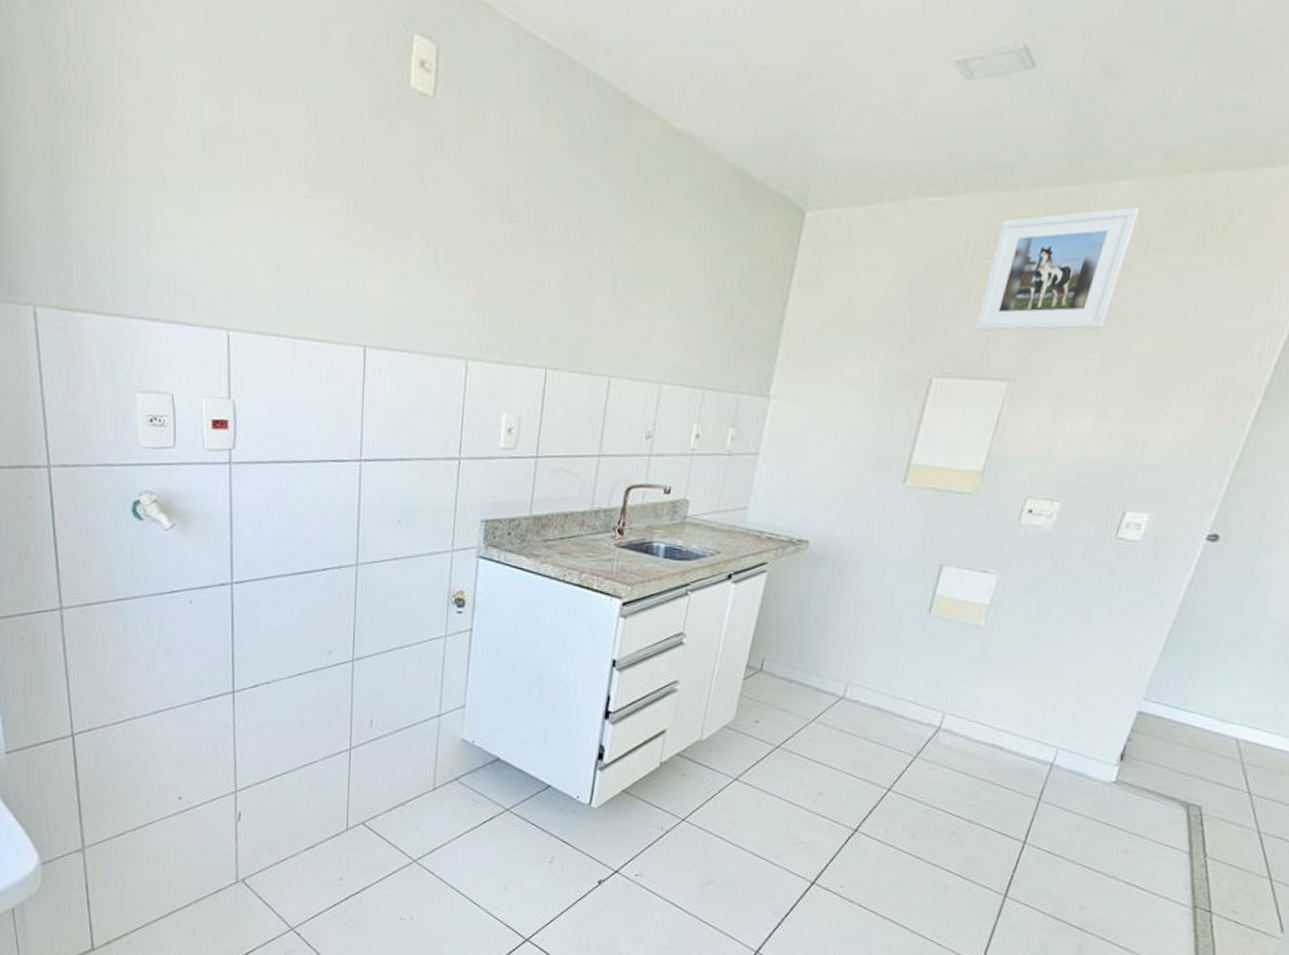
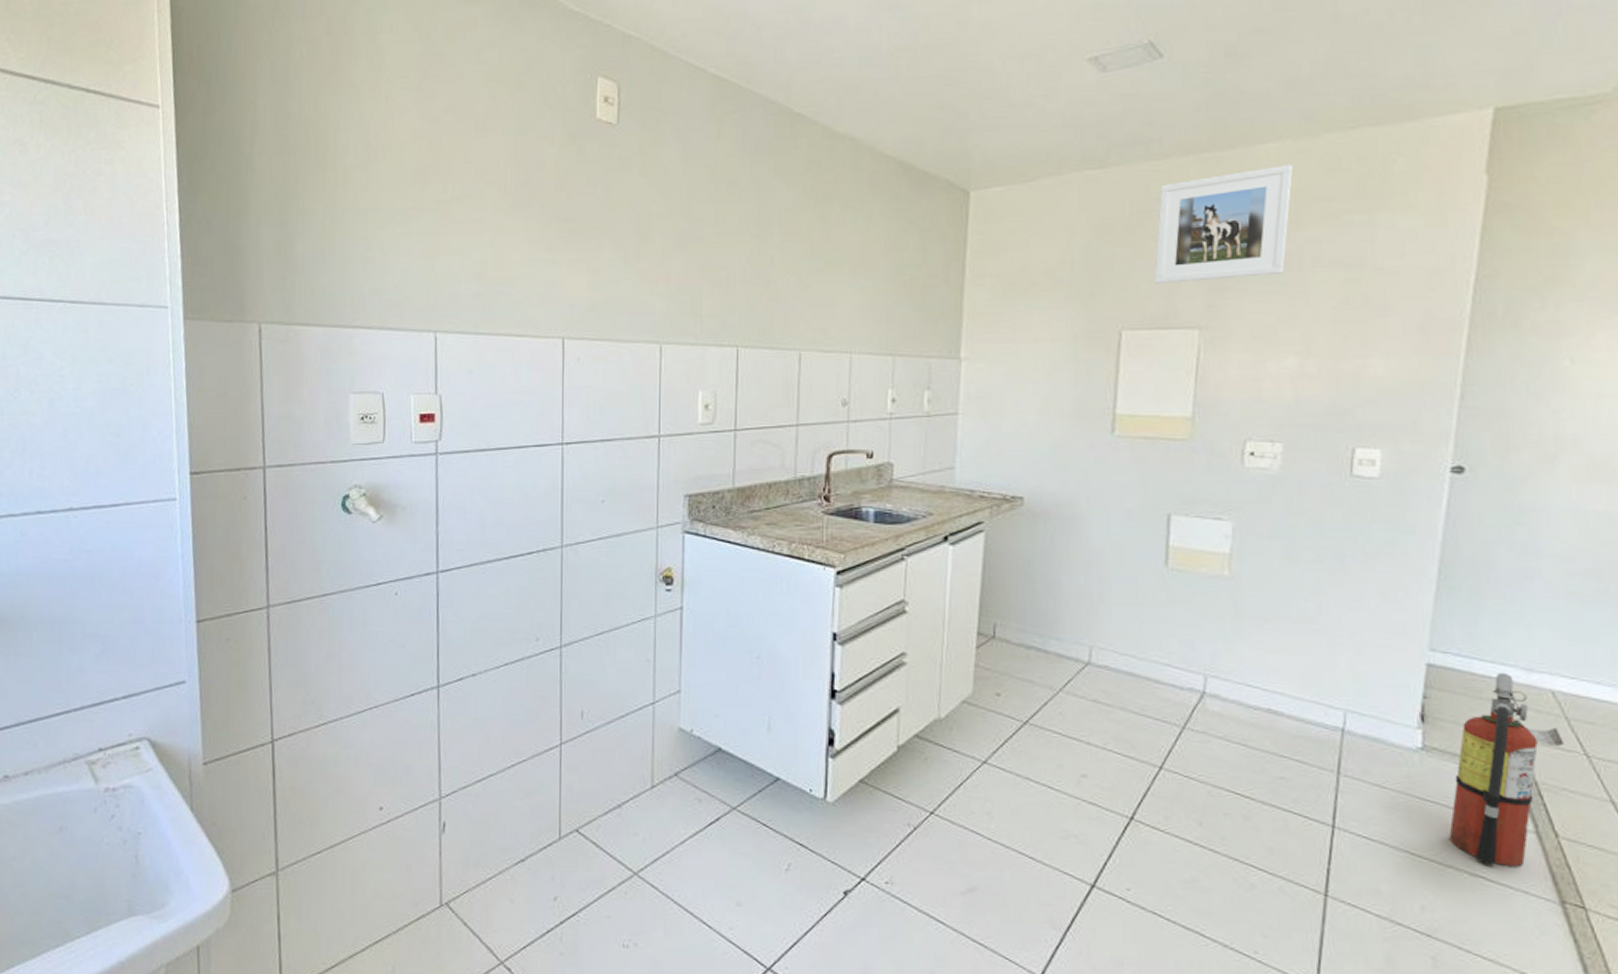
fire extinguisher: none [1117,721,1234,879] -> present [1449,672,1564,866]

